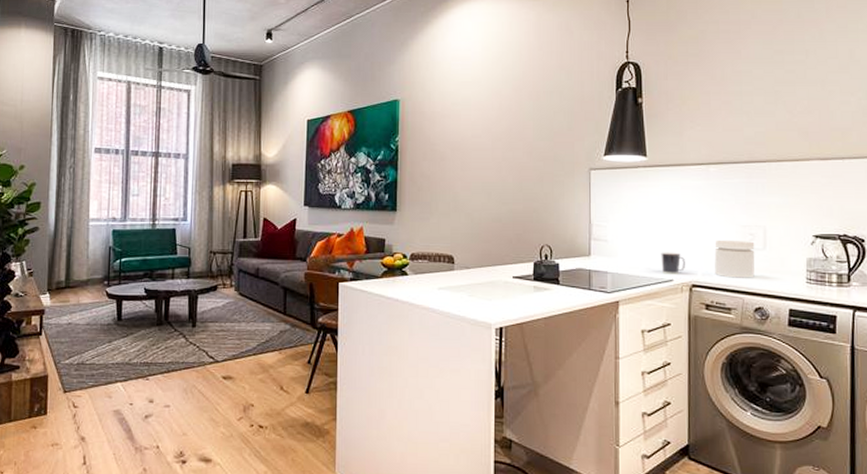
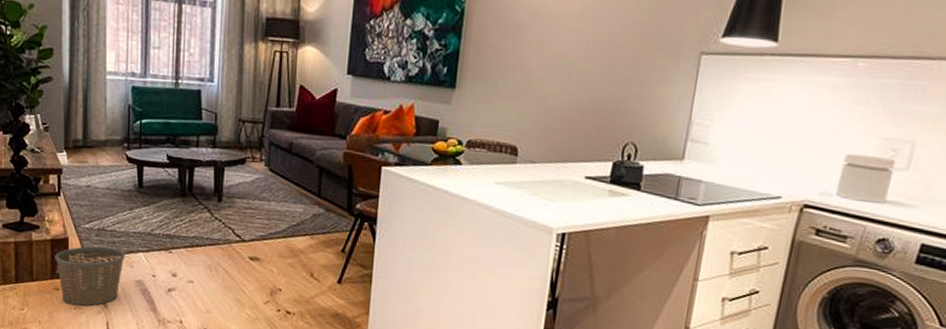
basket: none [34,380,104,442] -> present [55,246,125,306]
mug: present [661,252,685,275] -> none [770,162,802,191]

